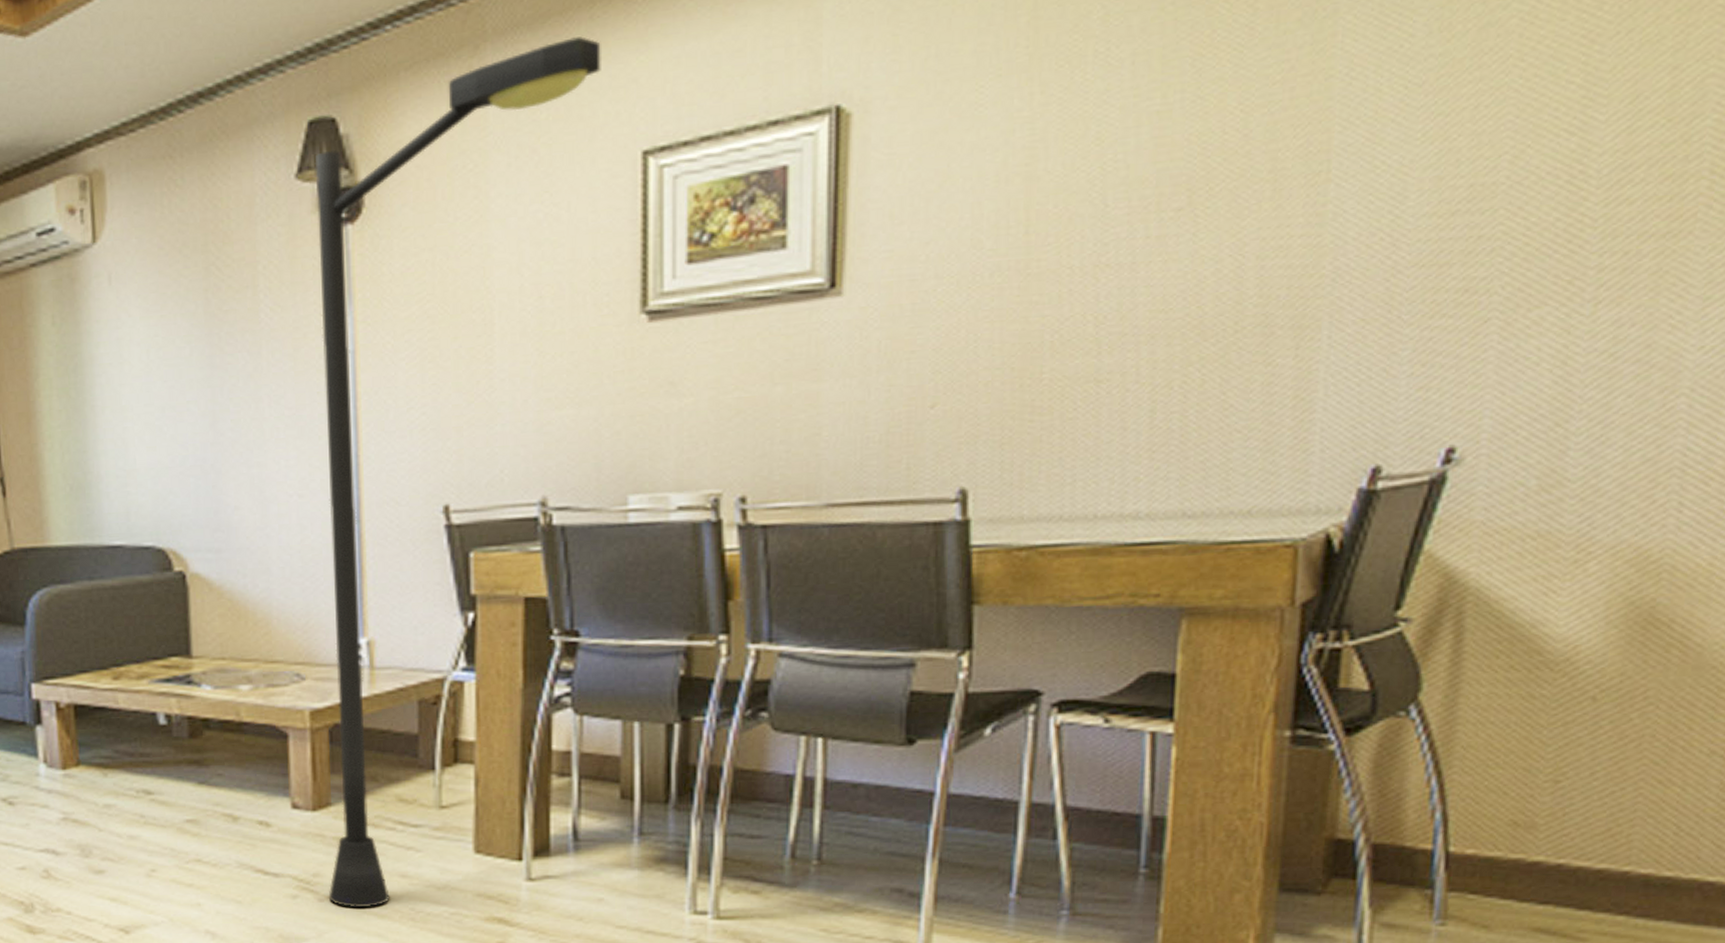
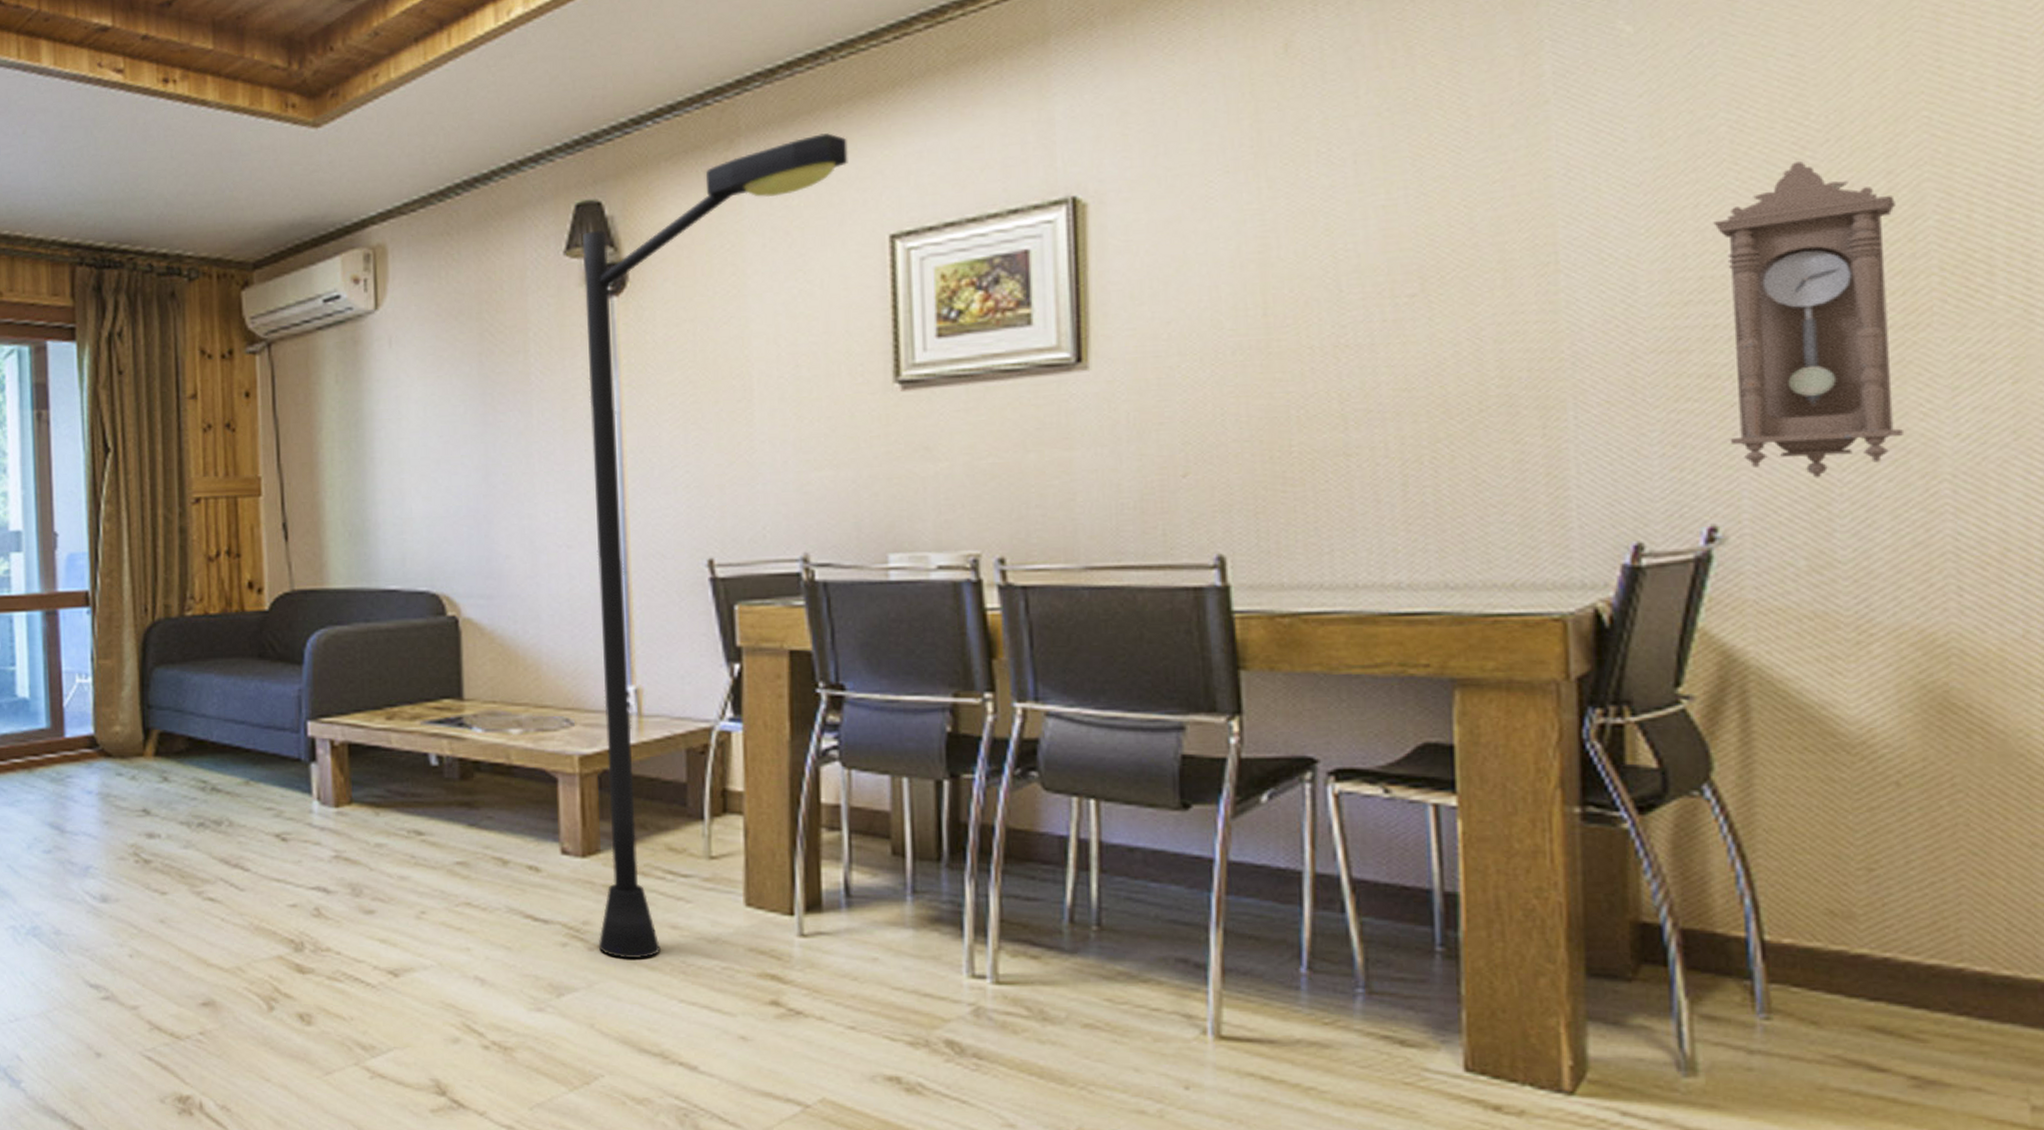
pendulum clock: none [1478,57,1677,395] -> present [1713,161,1903,478]

